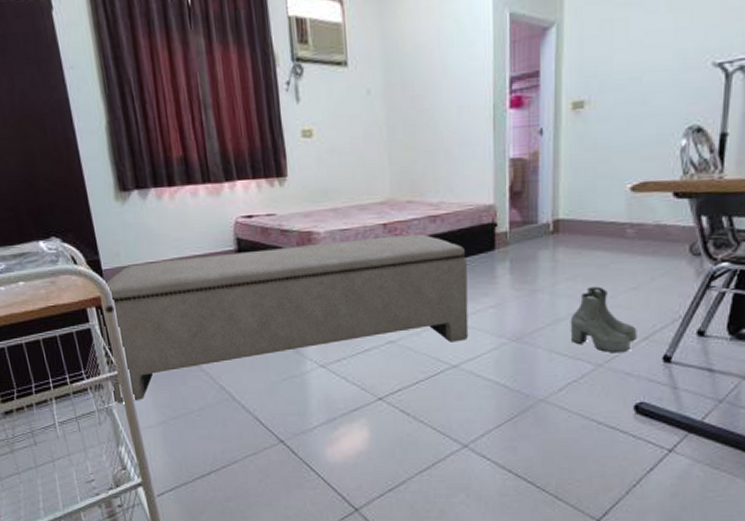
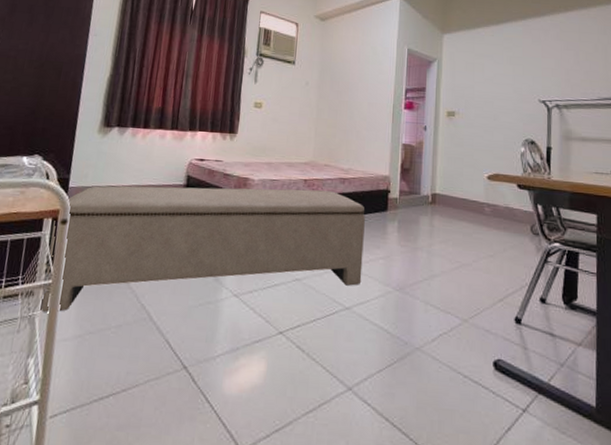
boots: present [570,286,637,353] -> none [442,250,494,311]

